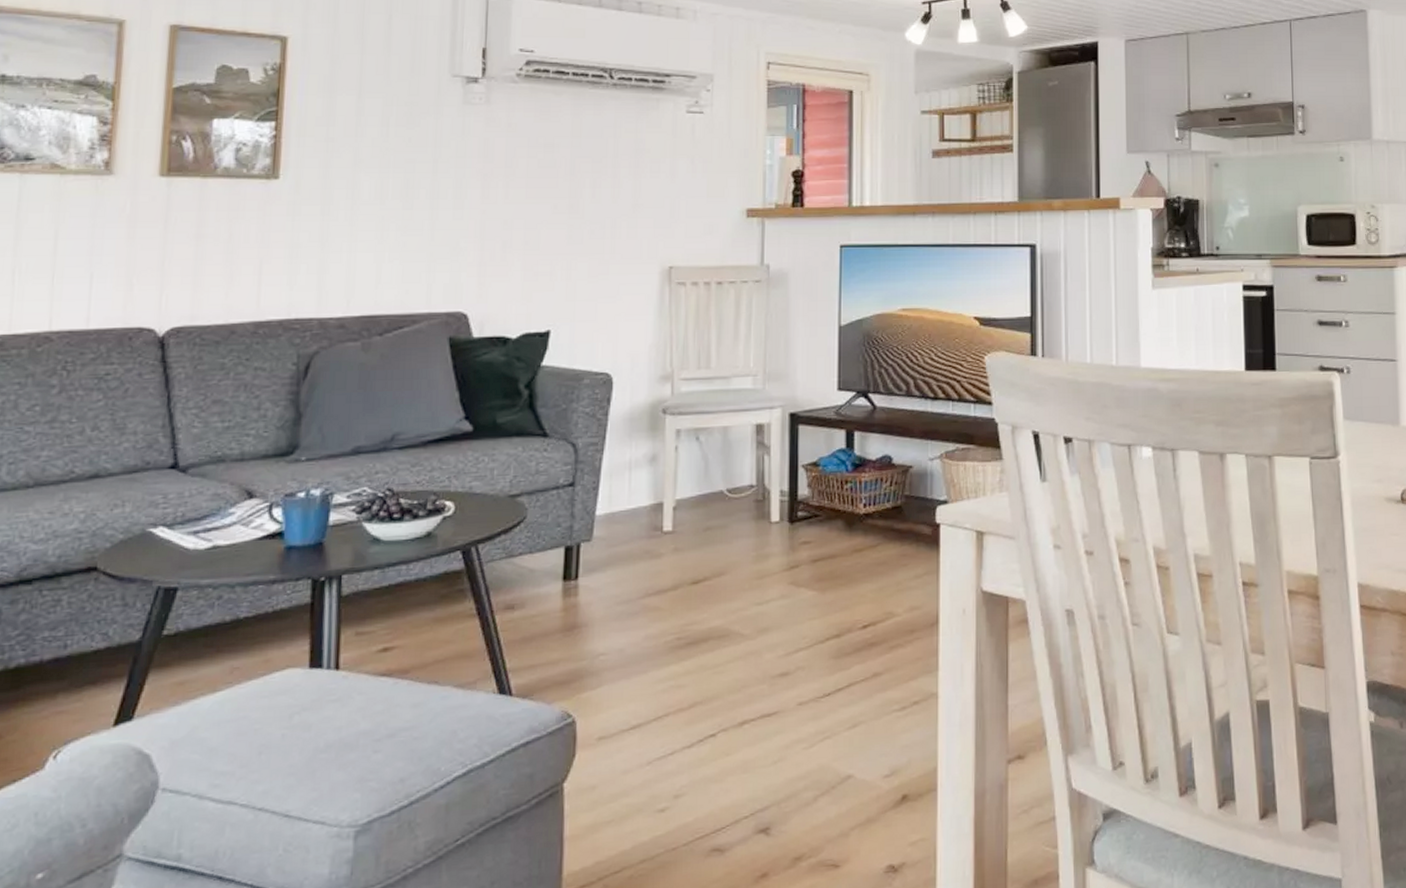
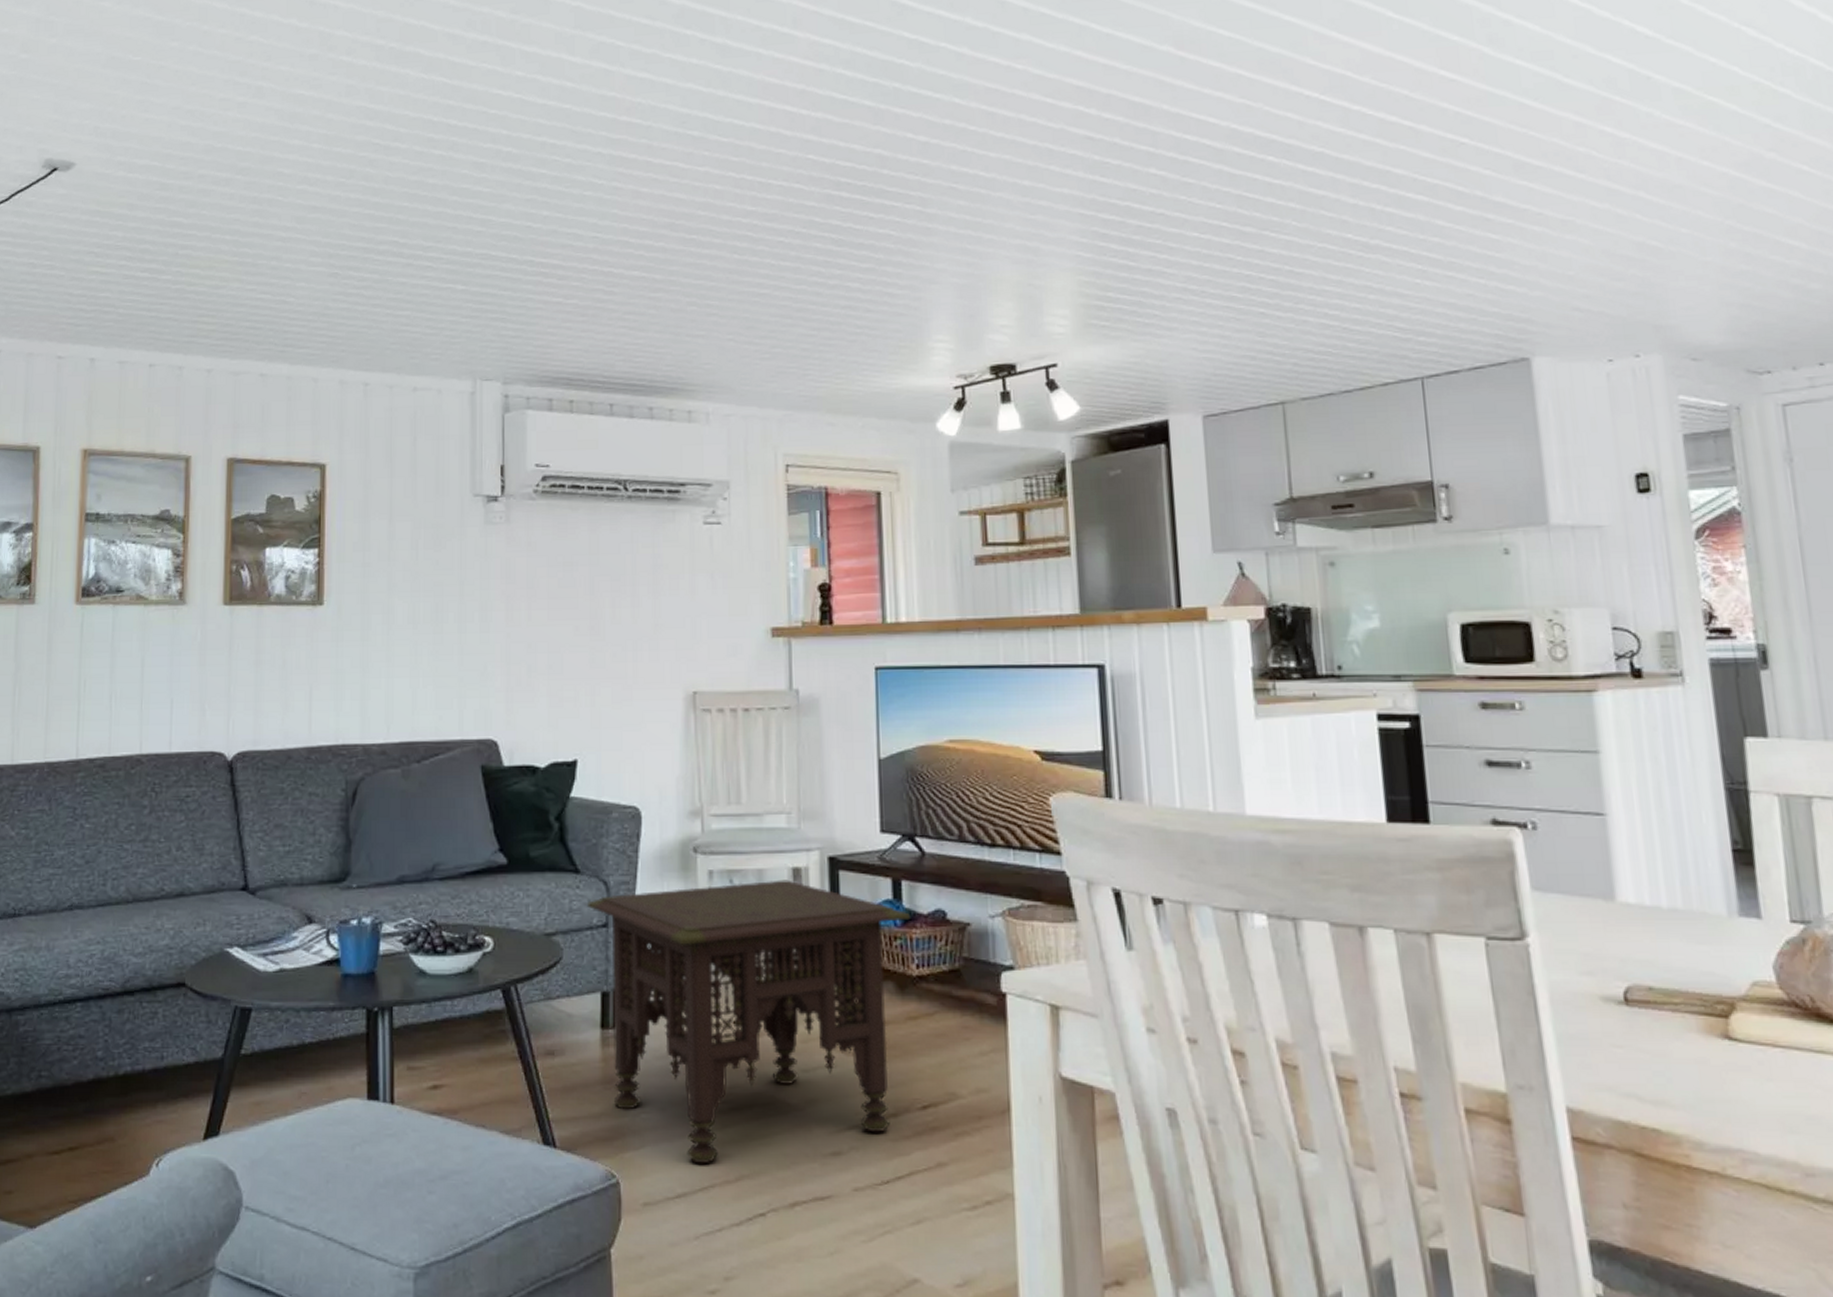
side table: none [553,435,860,697] -> present [586,880,910,1164]

